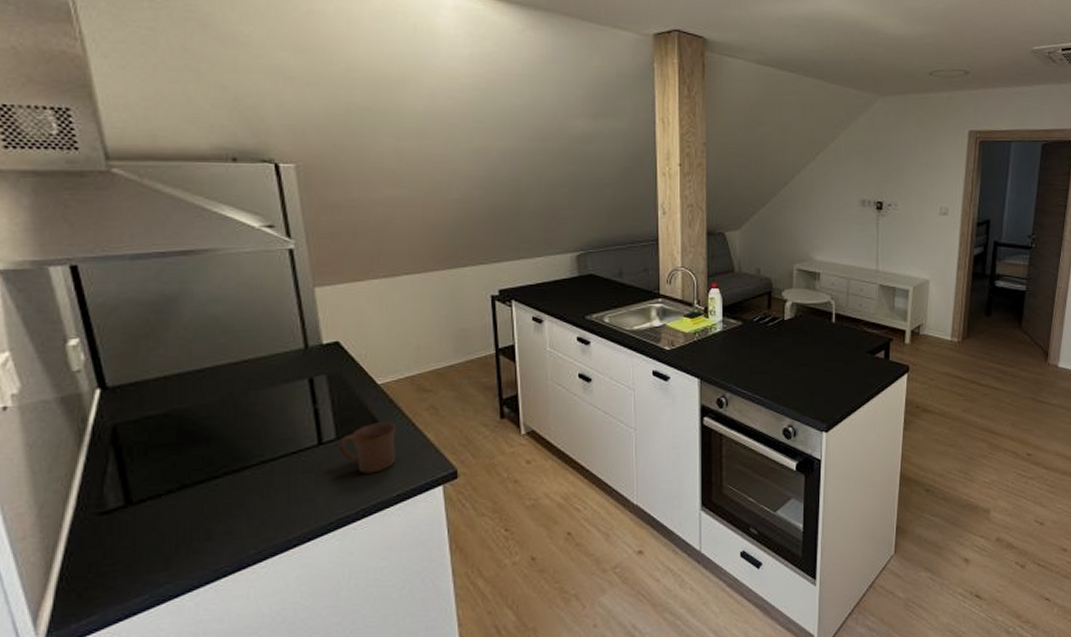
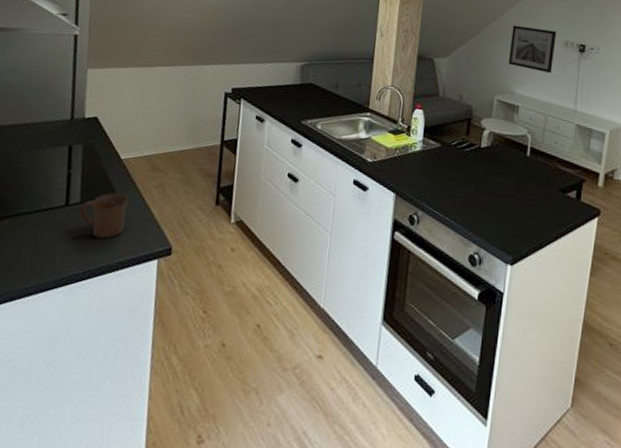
wall art: none [804,188,852,236] -> present [508,25,557,74]

